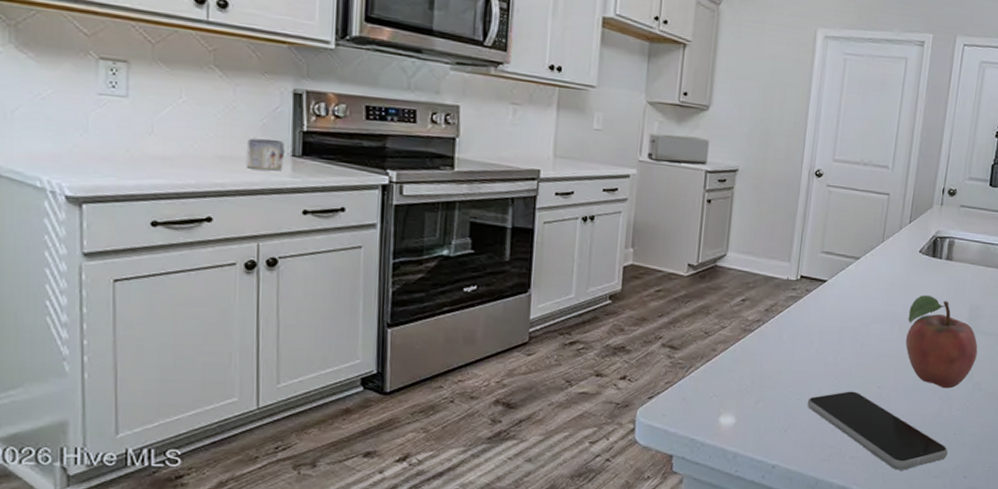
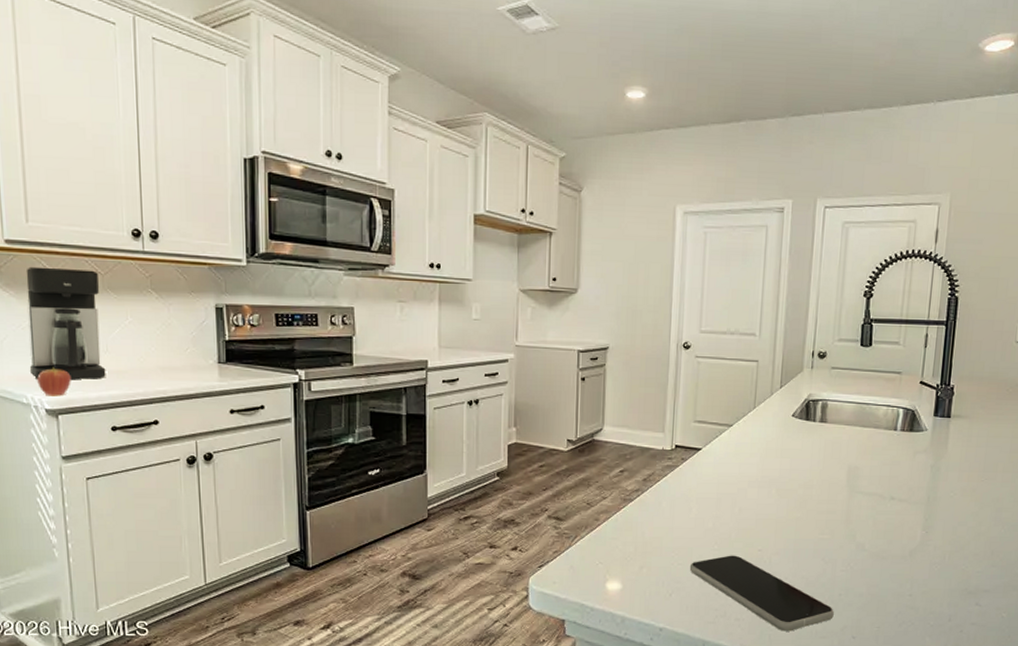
coffee maker: none [49,26,149,165] -> present [27,266,106,380]
fruit: none [57,147,102,182] -> present [37,367,71,396]
mug: present [245,138,284,171] -> none [181,349,212,377]
toaster: present [647,133,710,165] -> none [522,318,580,346]
fruit: present [905,294,978,389] -> none [783,458,859,550]

